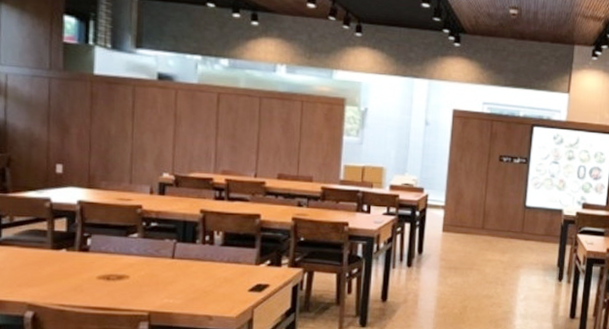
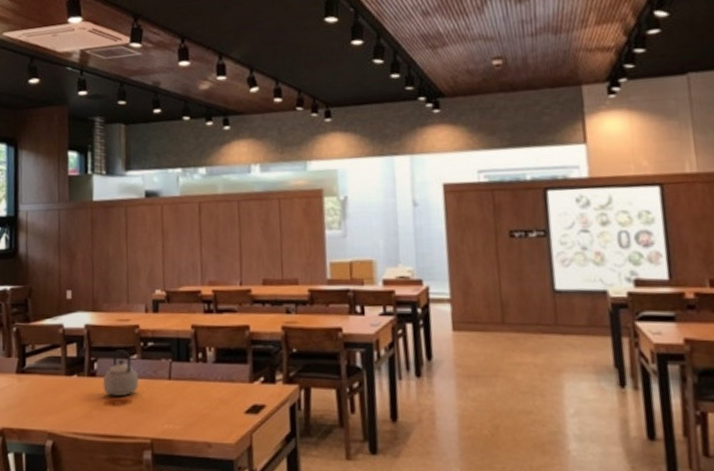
teapot: none [96,226,138,272] -> present [102,348,139,397]

